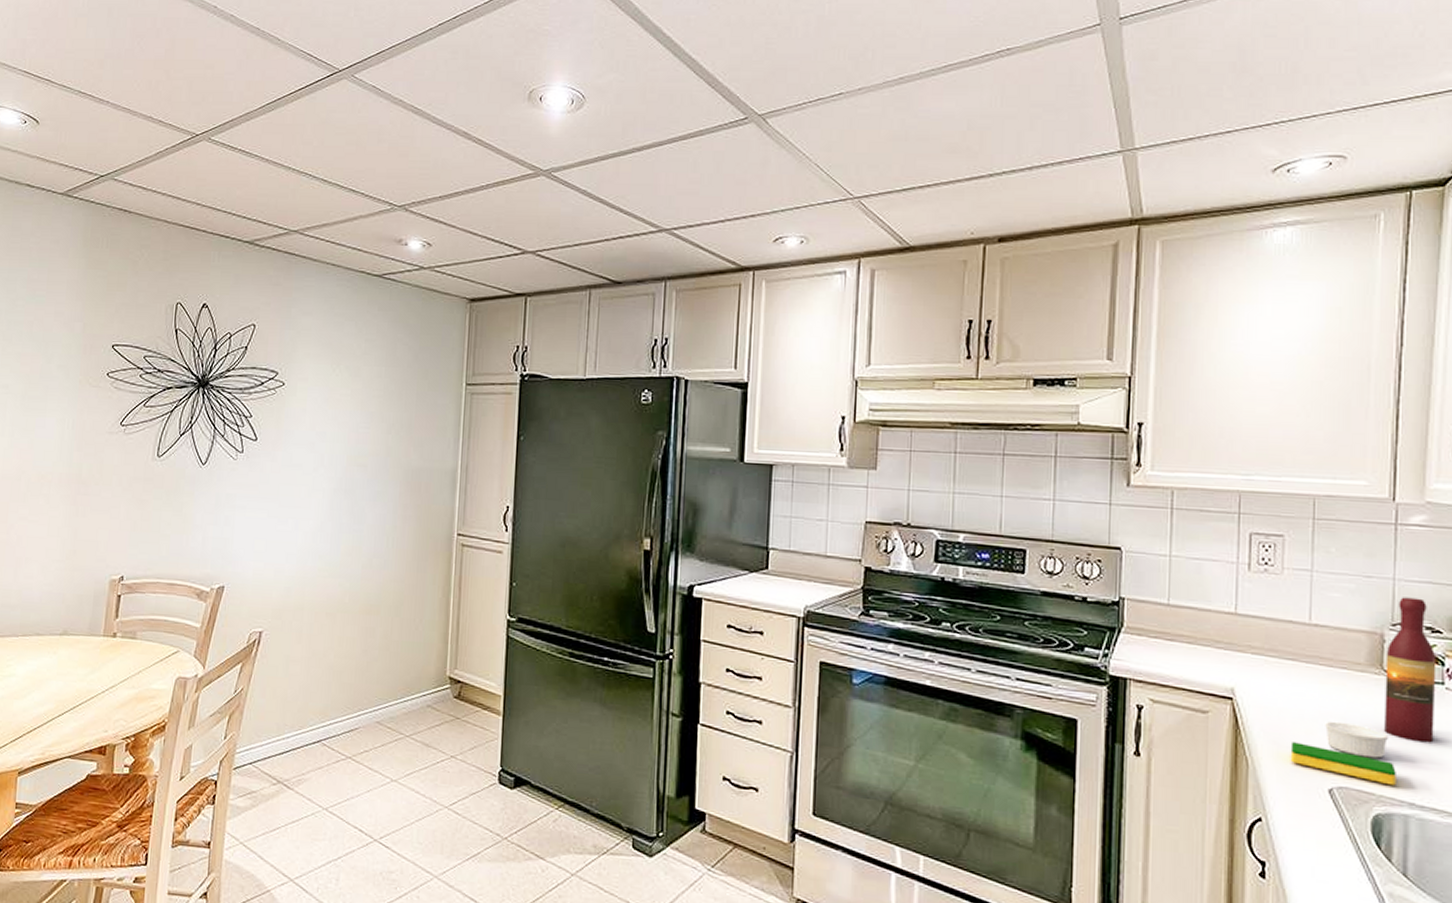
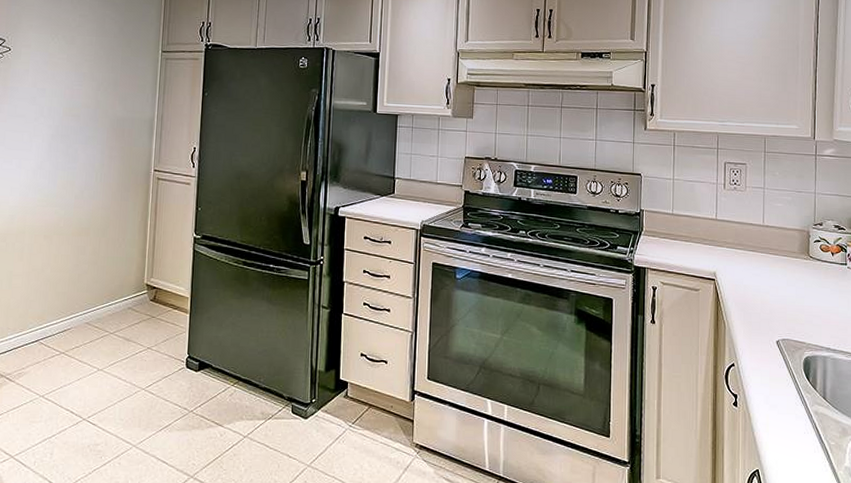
dish sponge: present [1290,742,1396,786] -> none [752,309,818,337]
ramekin: present [1325,721,1388,759] -> none [774,293,813,318]
wine bottle: present [1384,597,1437,743] -> none [811,205,842,306]

